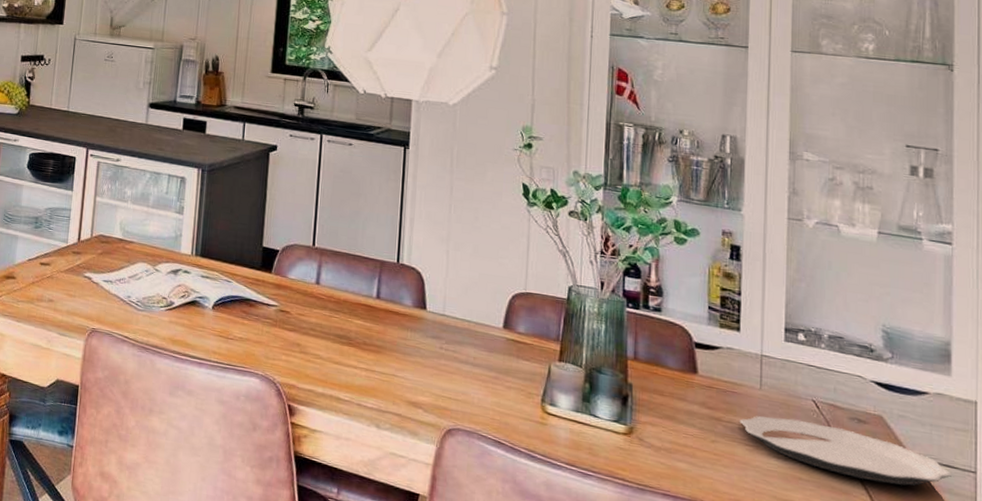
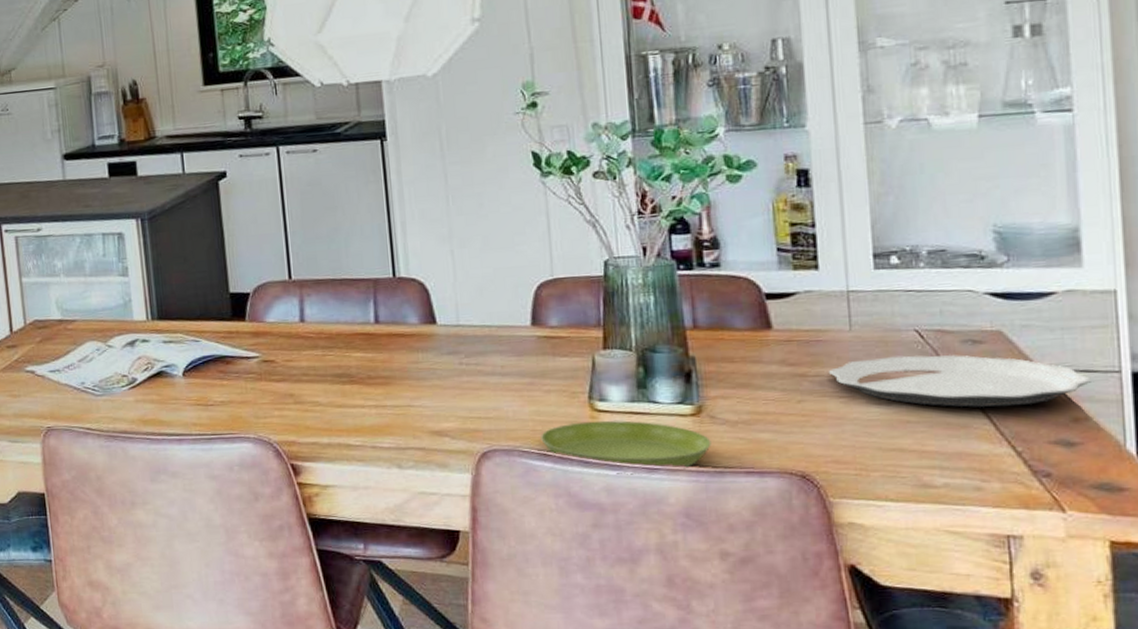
saucer: none [498,419,637,481] -> present [541,420,712,475]

